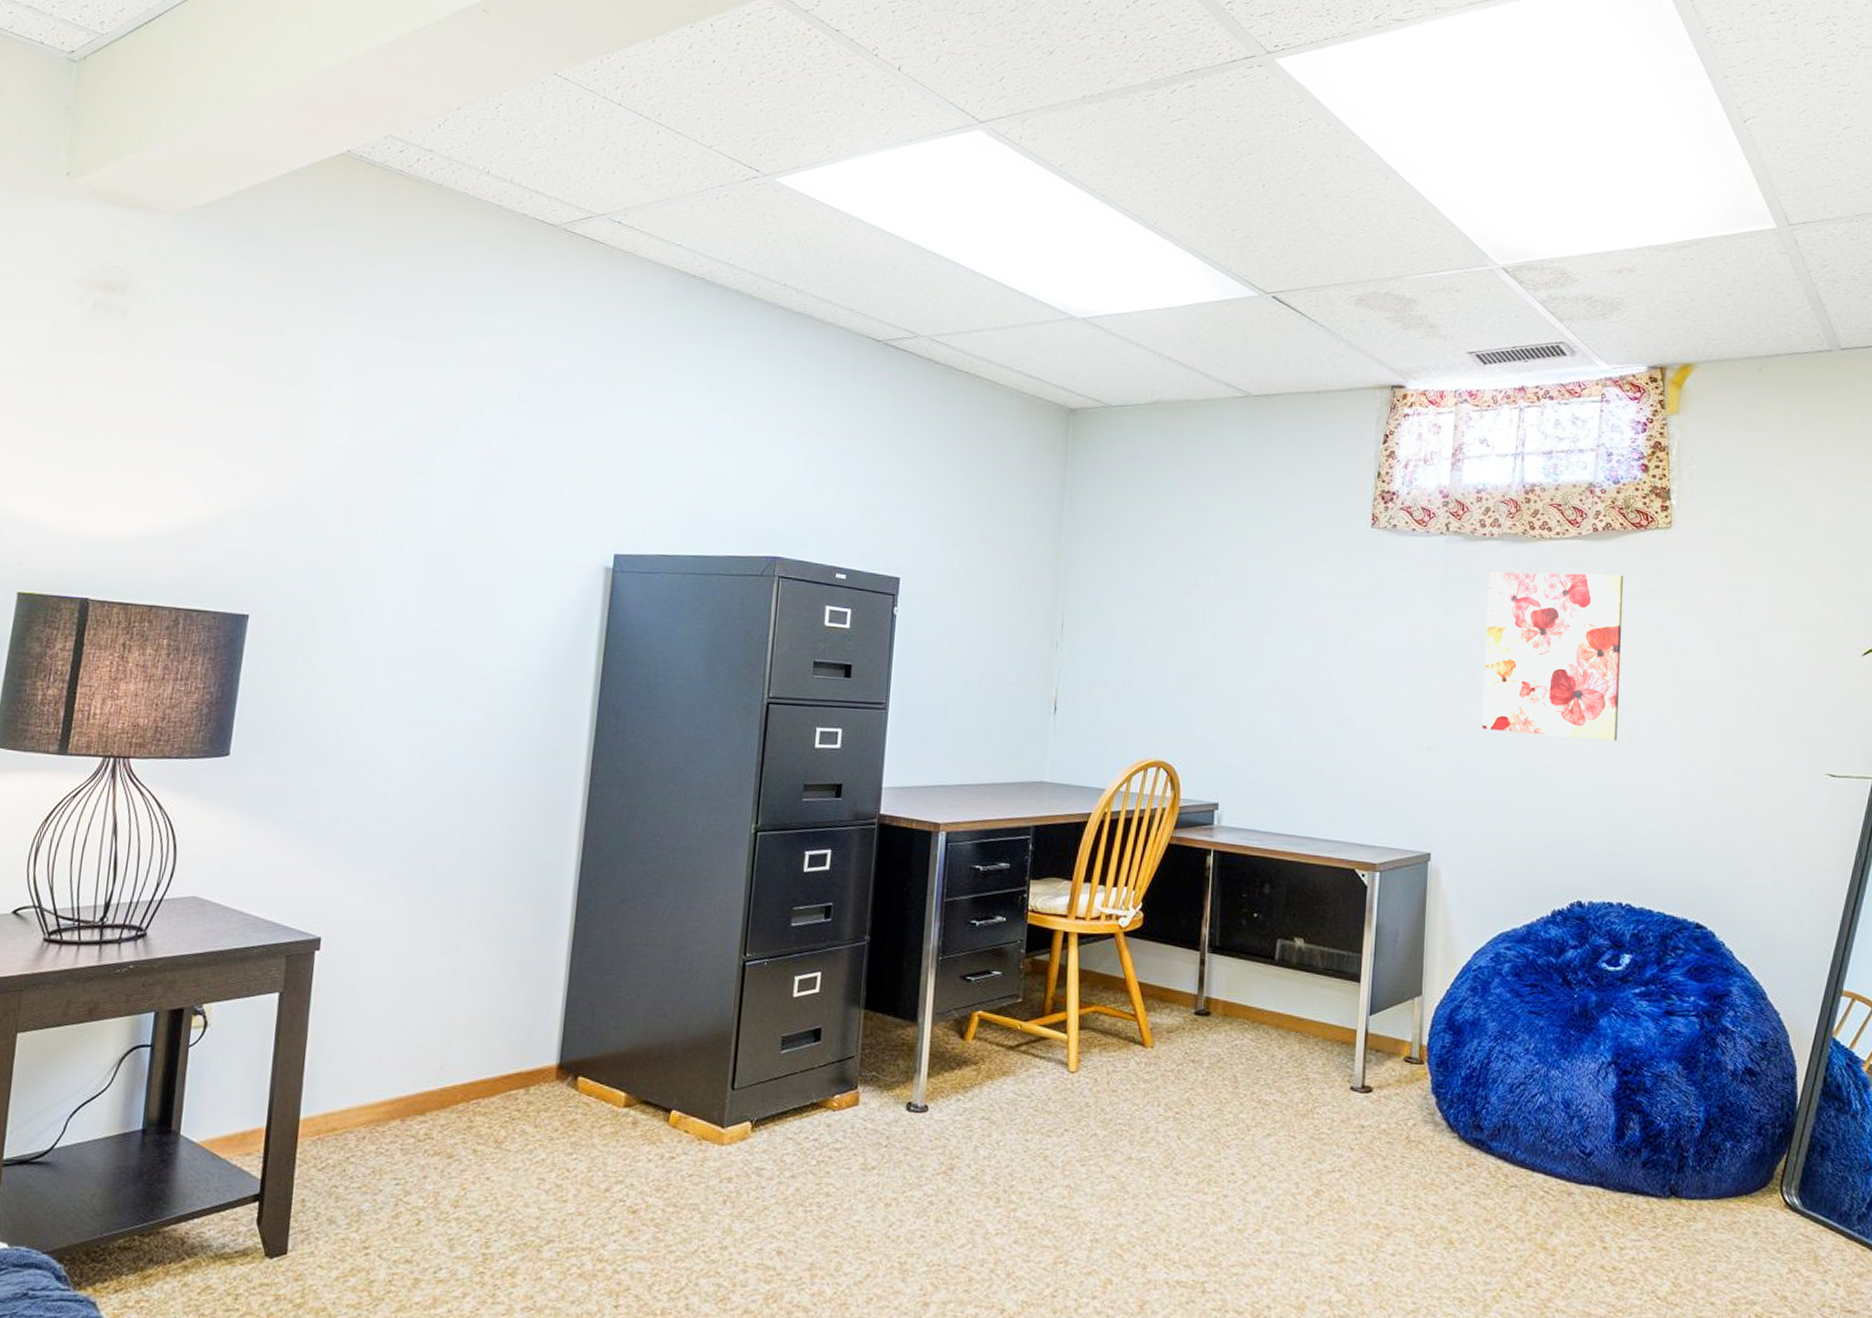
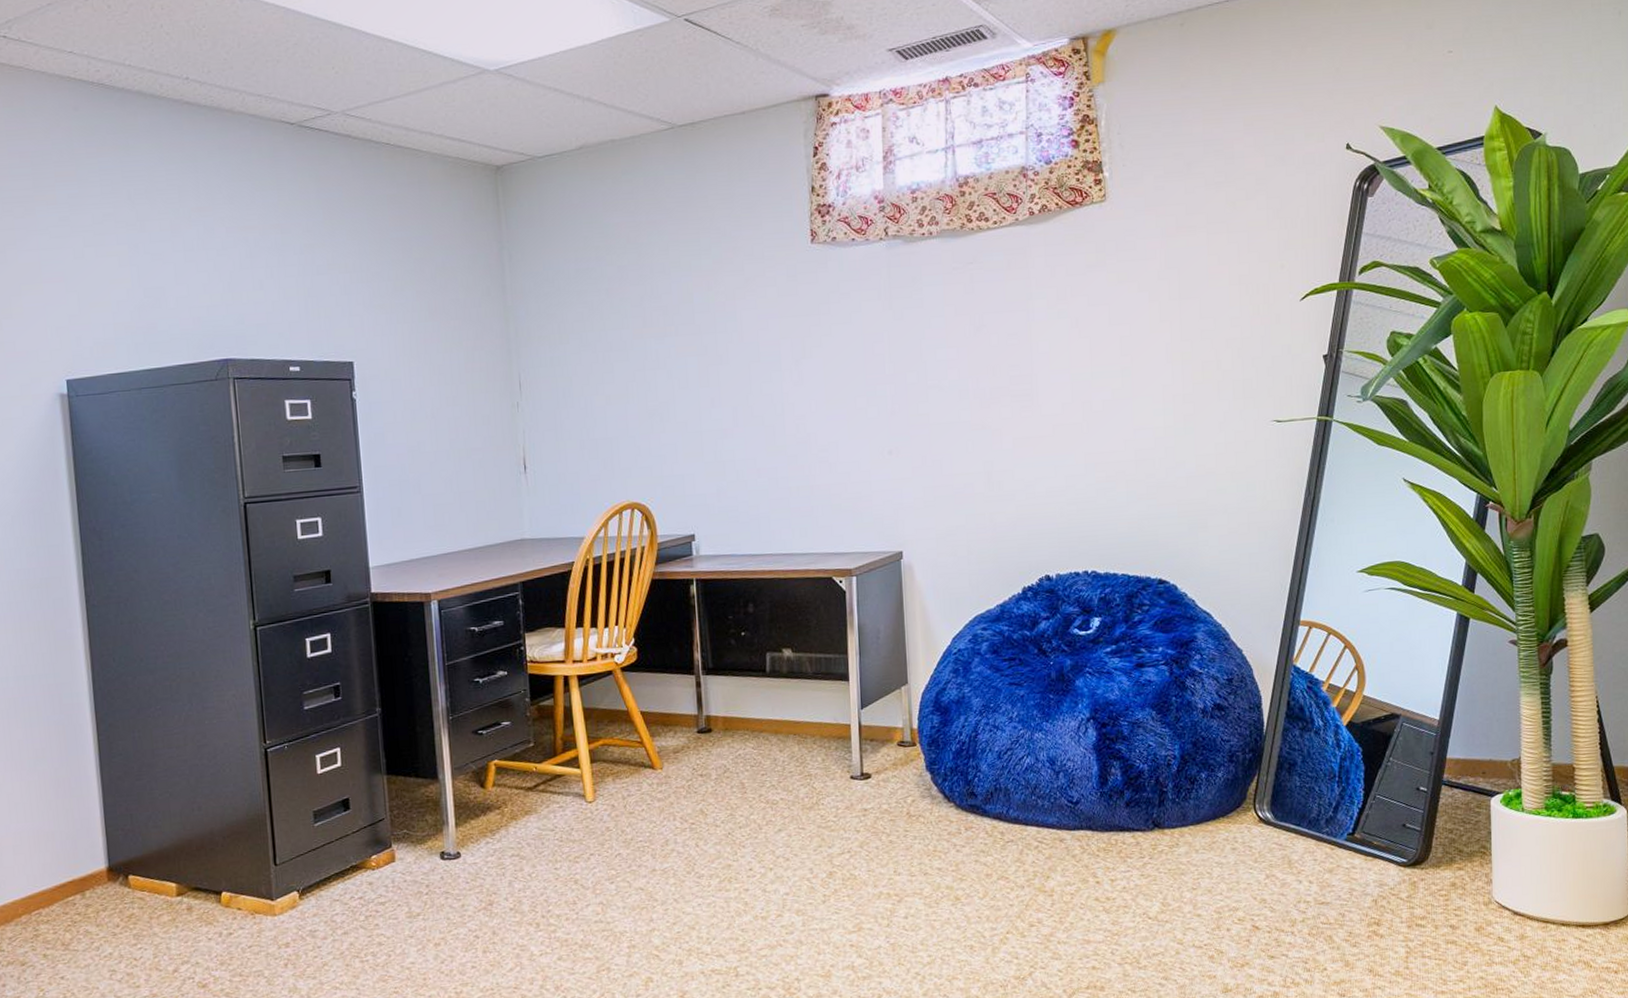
wall art: present [1481,571,1624,742] -> none [931,255,1070,427]

